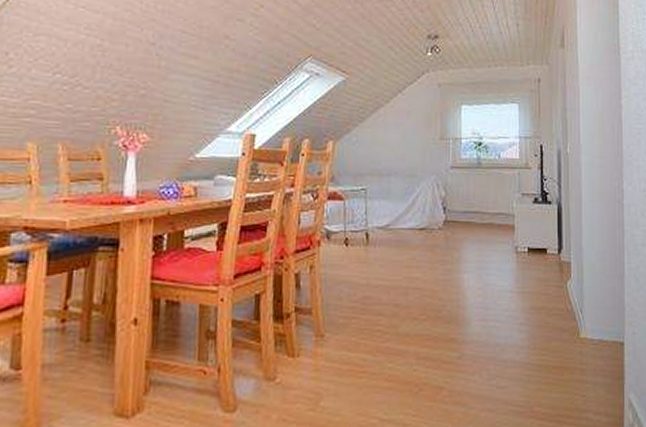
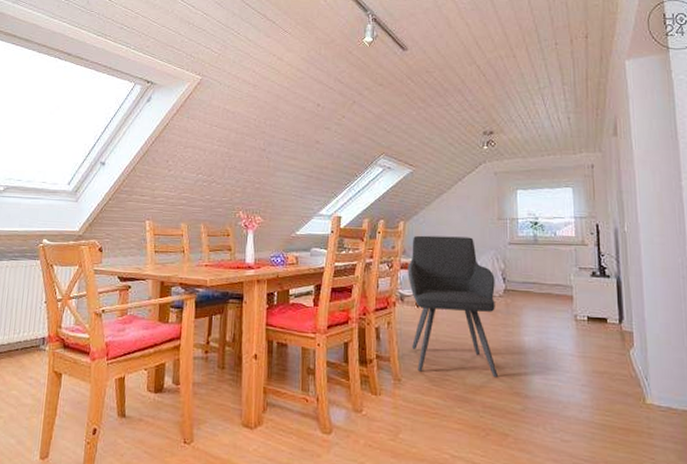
armchair: none [336,158,435,324] -> present [408,235,498,378]

